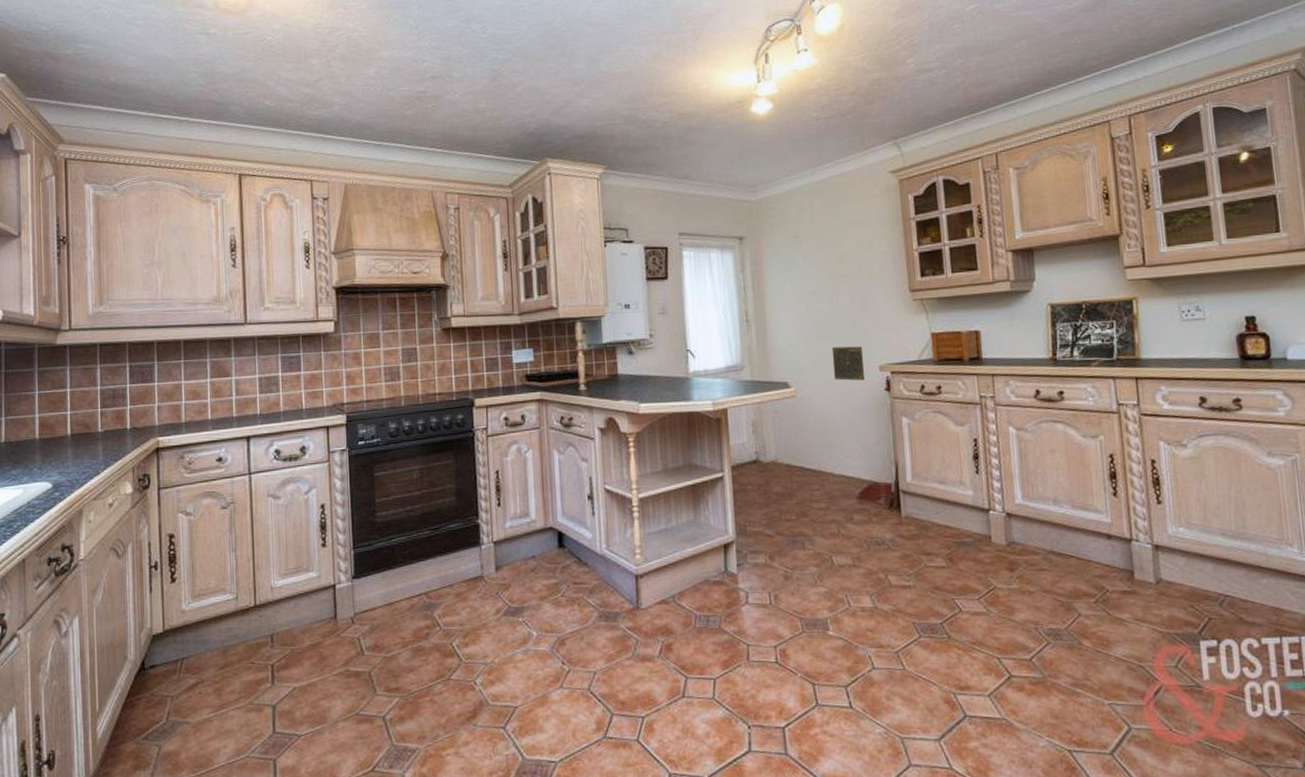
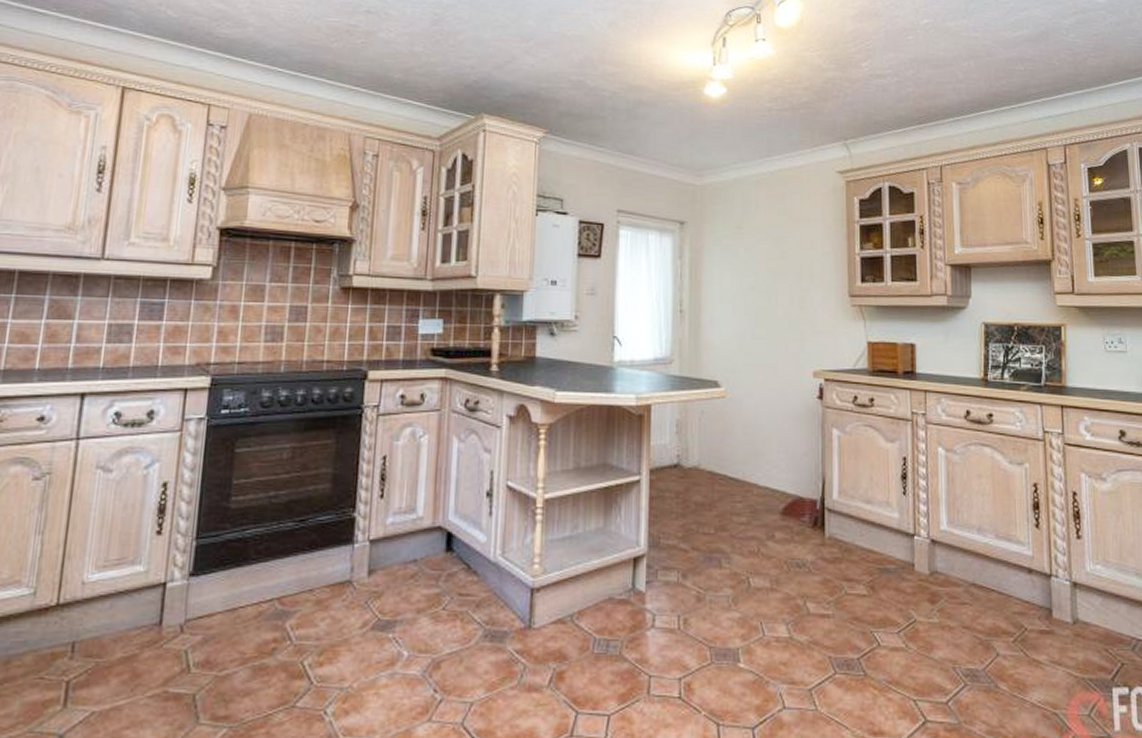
decorative tile: present [831,346,866,381] -> none [766,348,798,387]

